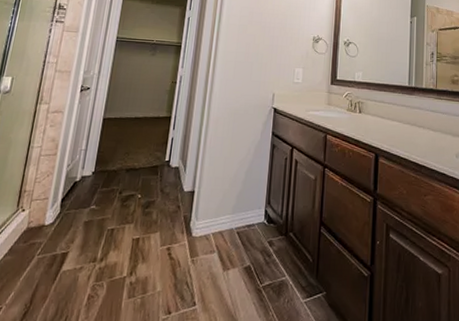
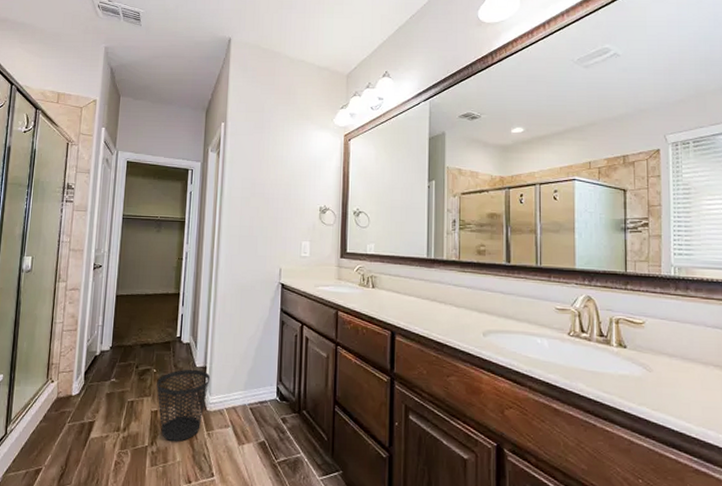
wastebasket: none [140,193,198,270] -> present [156,369,211,441]

